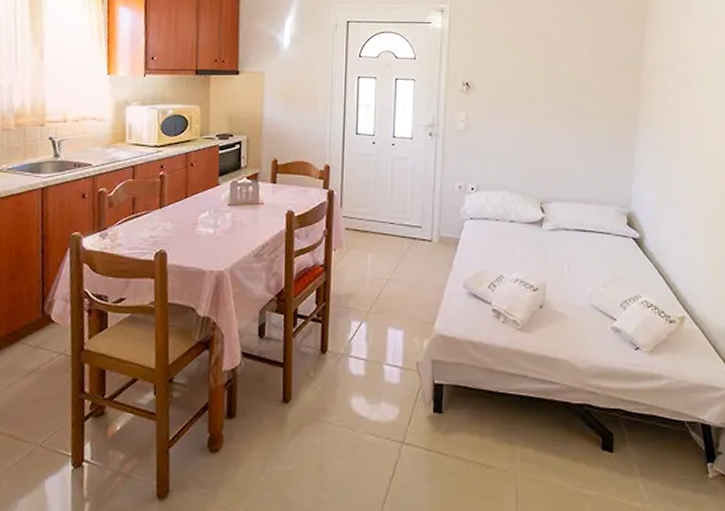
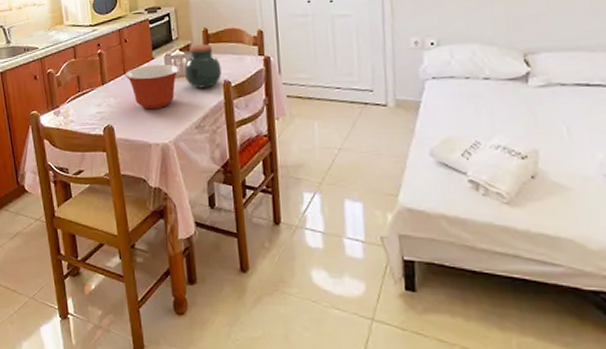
mixing bowl: none [186,191,245,236] -> present [125,64,180,110]
jar: none [248,174,286,217] -> present [183,44,222,88]

